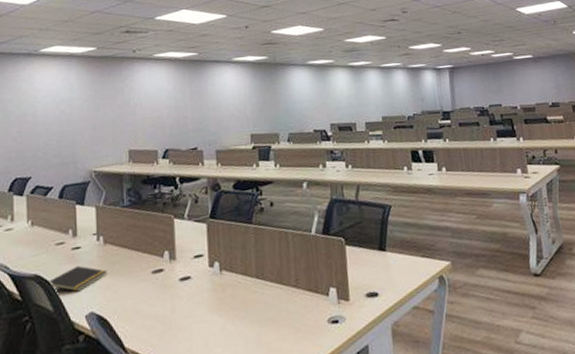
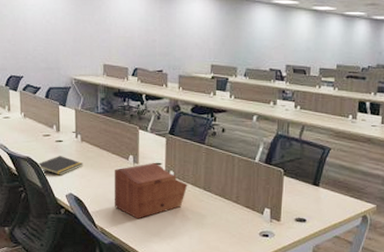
sewing box: none [147,255,237,331] -> present [115,163,188,219]

